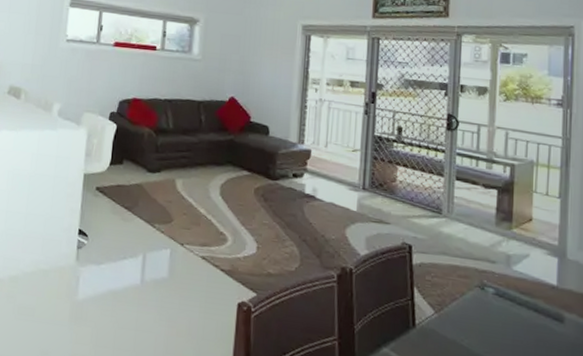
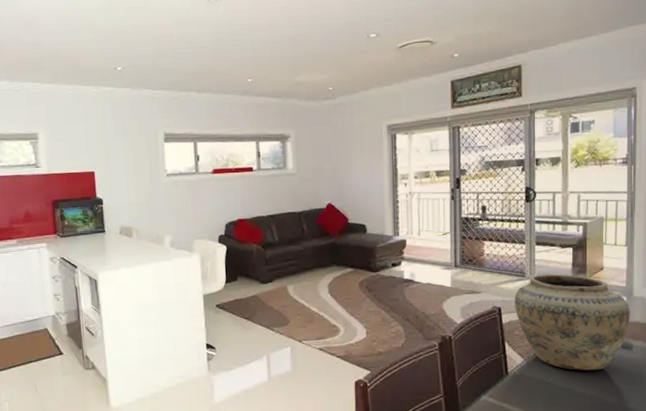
vase: none [427,214,563,341] -> present [514,274,630,371]

